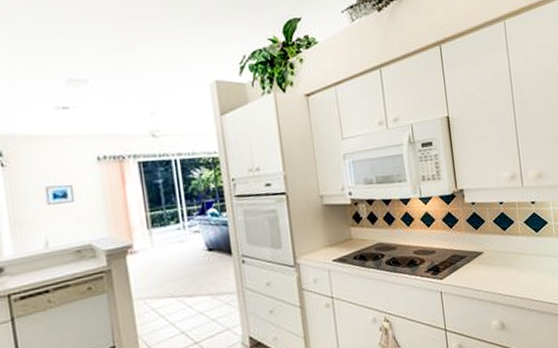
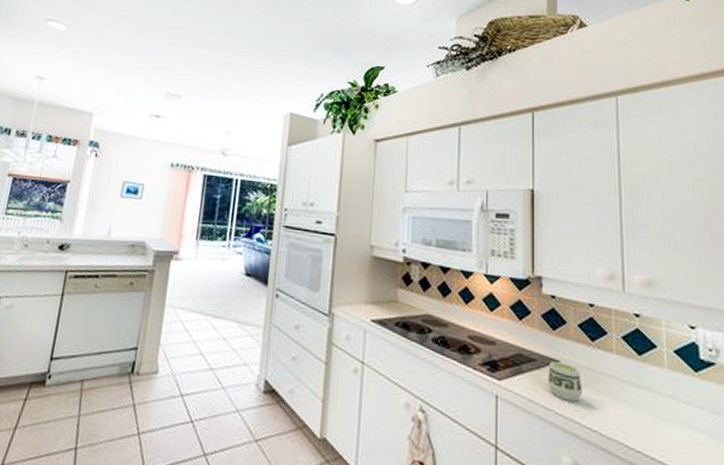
cup: none [475,252,502,281] -> present [548,361,583,402]

